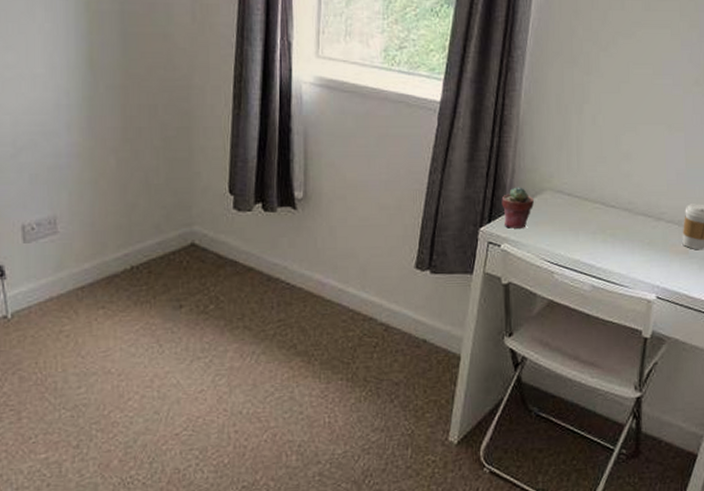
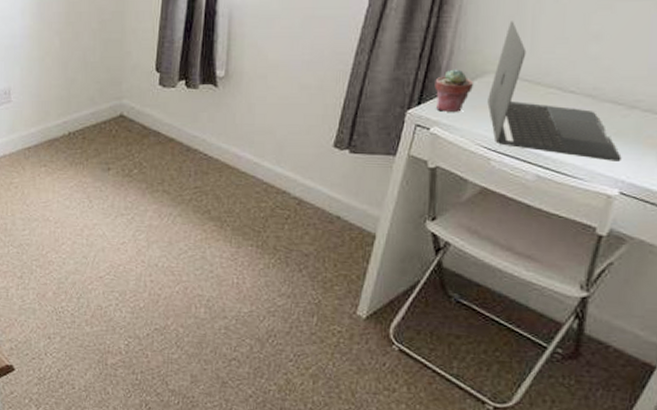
laptop: none [547,141,655,269] -> present [487,21,622,162]

